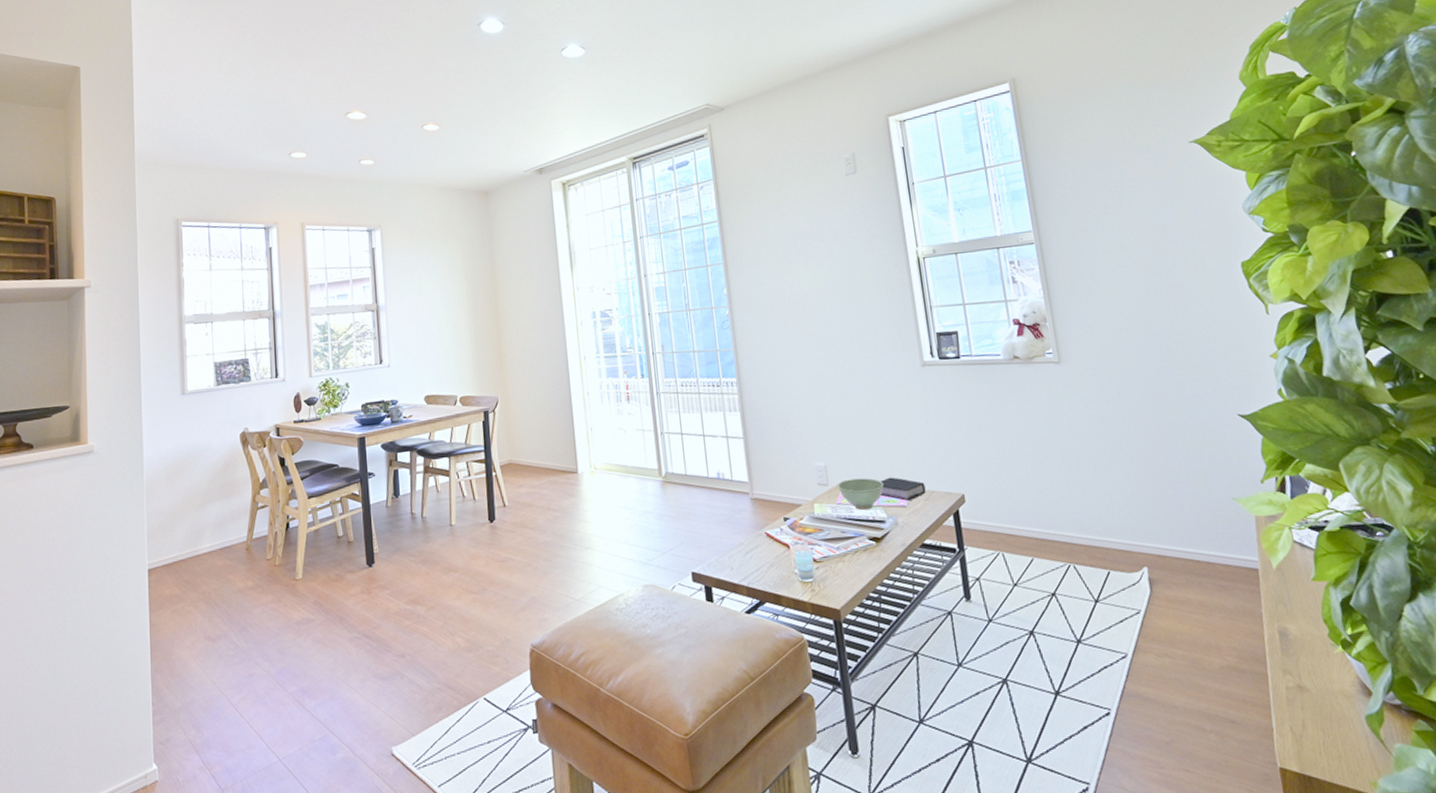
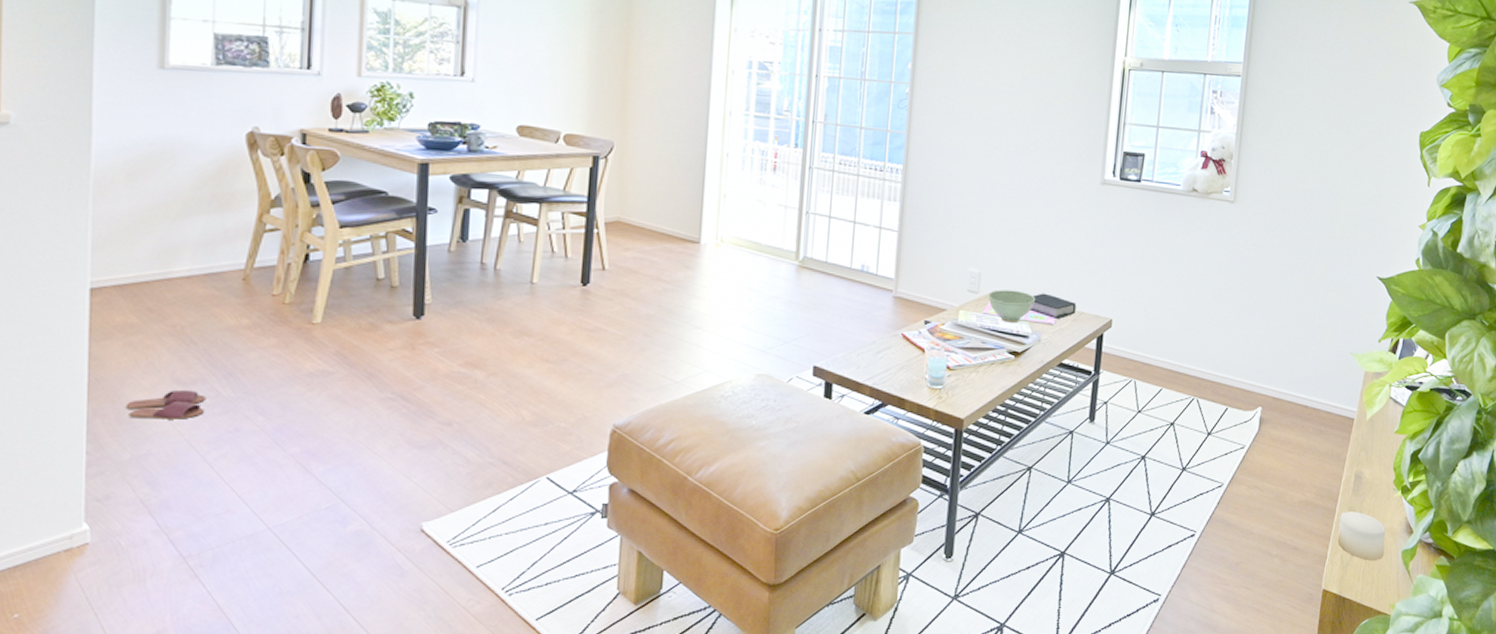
slippers: none [175,644,228,671] -> present [125,389,206,420]
candle: none [1274,674,1343,730] -> present [1338,512,1386,560]

